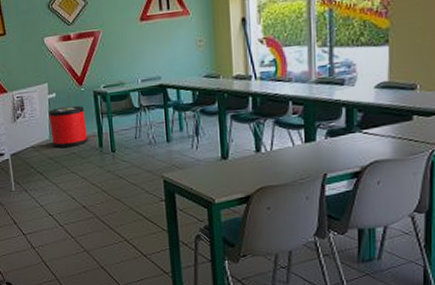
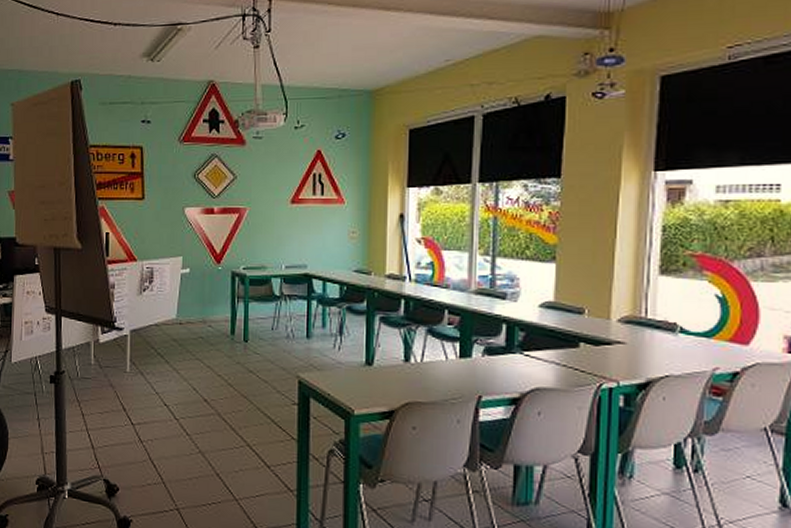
trash can: present [48,105,88,148] -> none [178,284,220,330]

